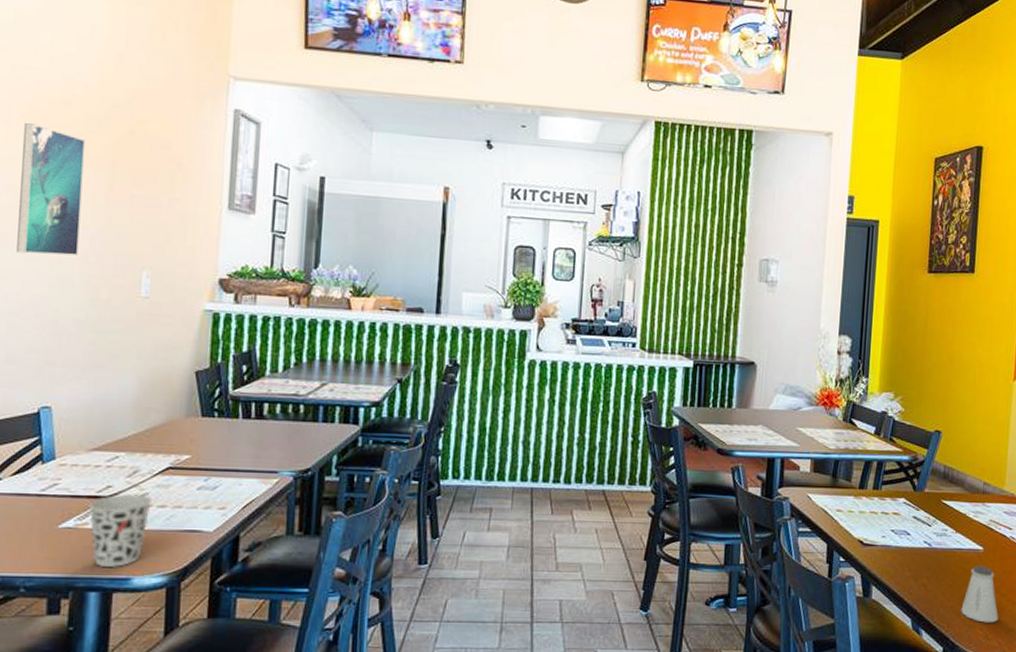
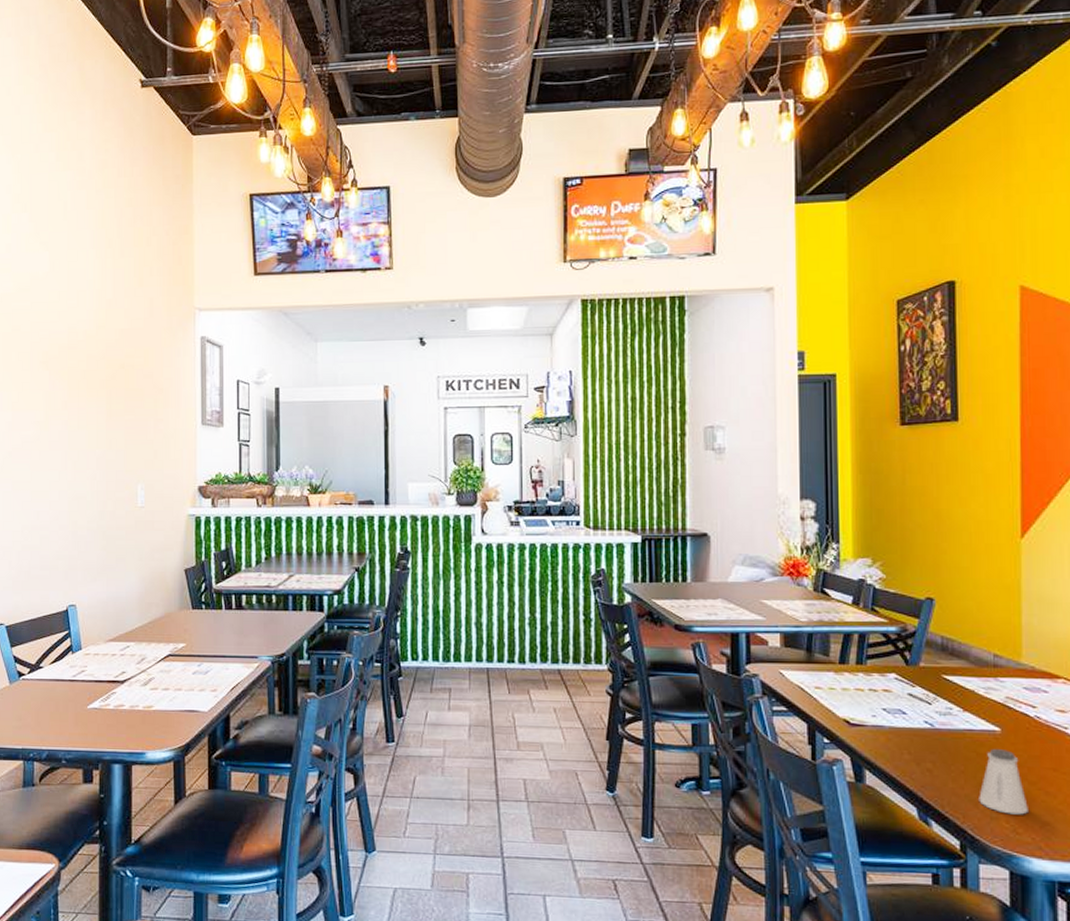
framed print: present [17,123,85,256] -> none [43,368,88,477]
cup: present [88,494,152,568] -> none [109,679,157,744]

